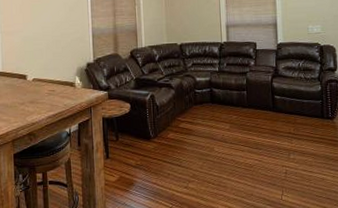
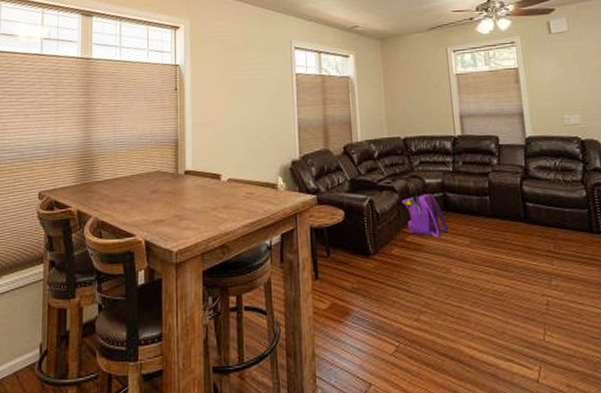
backpack: none [177,89,213,124] -> present [402,193,448,238]

